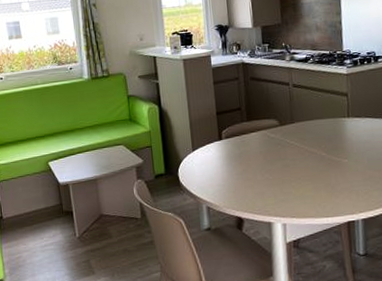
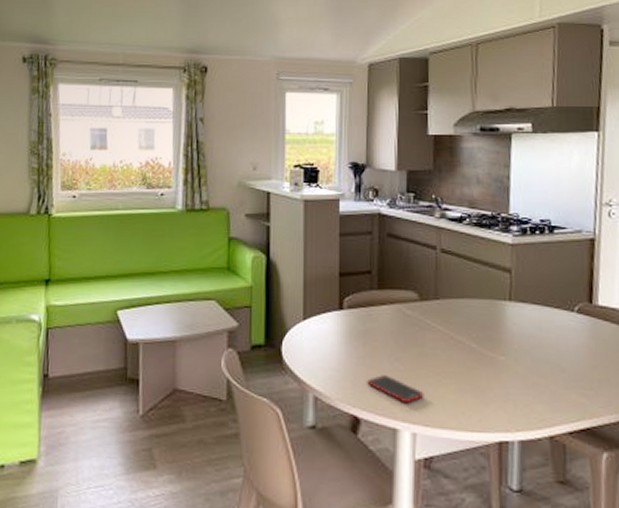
cell phone: none [246,184,290,203] -> present [367,375,424,404]

